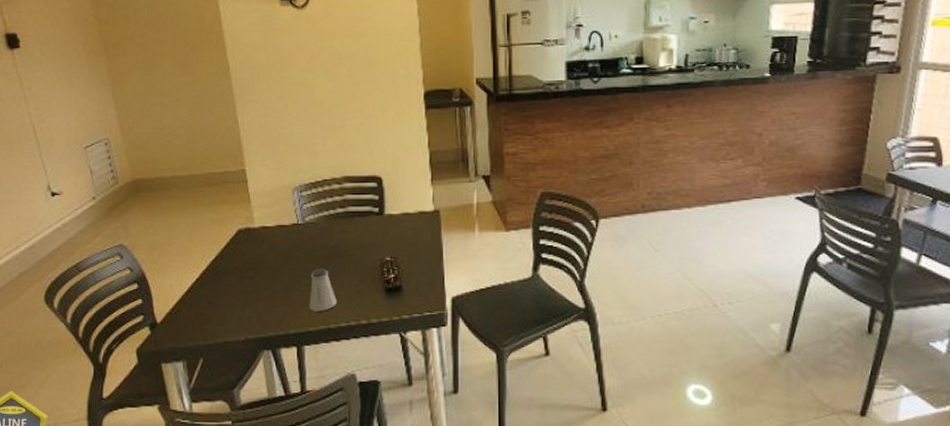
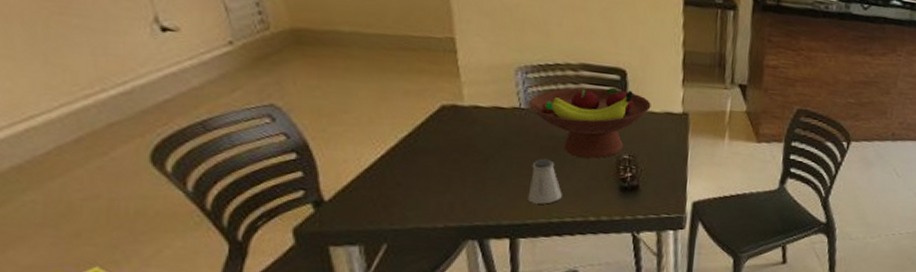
fruit bowl: none [304,194,406,264] -> present [528,87,651,159]

